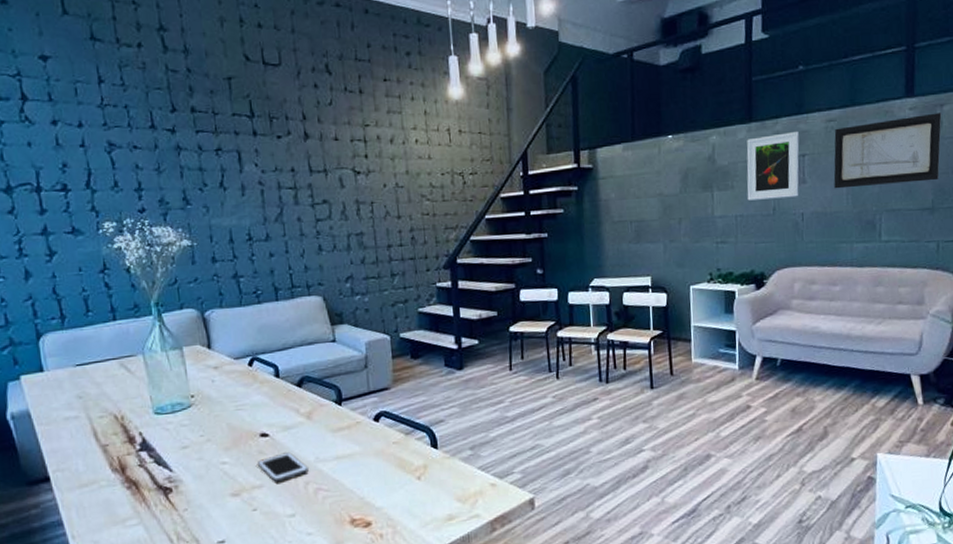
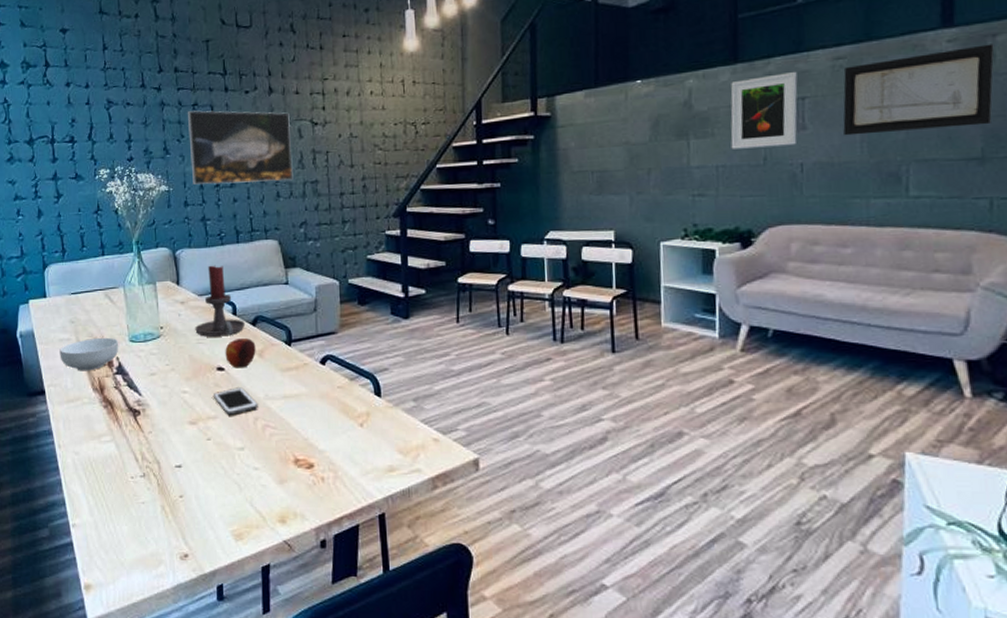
cereal bowl: none [65,411,142,452] -> present [59,337,119,371]
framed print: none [210,156,336,239] -> present [188,110,293,185]
candle holder: none [232,325,289,403] -> present [195,265,245,337]
apple: none [268,401,304,433] -> present [225,338,256,368]

